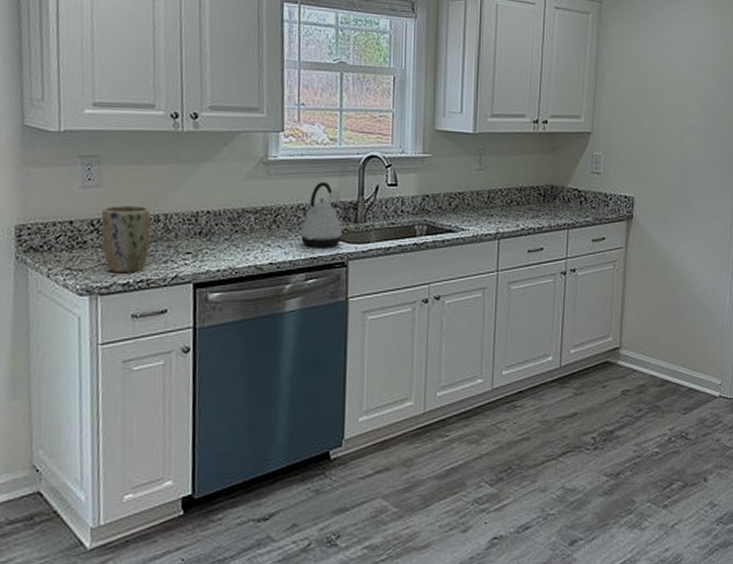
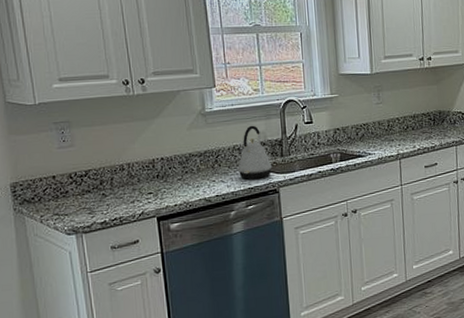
plant pot: present [101,205,151,273] -> none [77,158,118,215]

